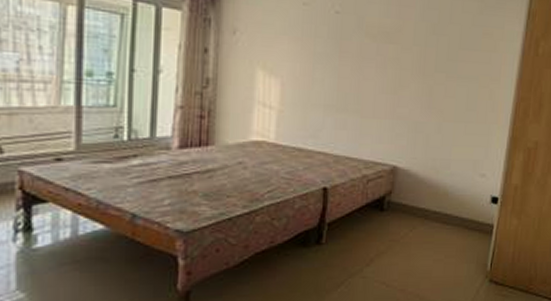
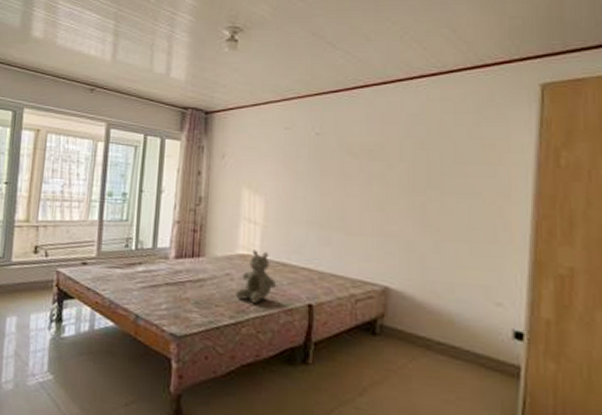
teddy bear: none [249,136,293,191] -> present [236,250,277,304]

